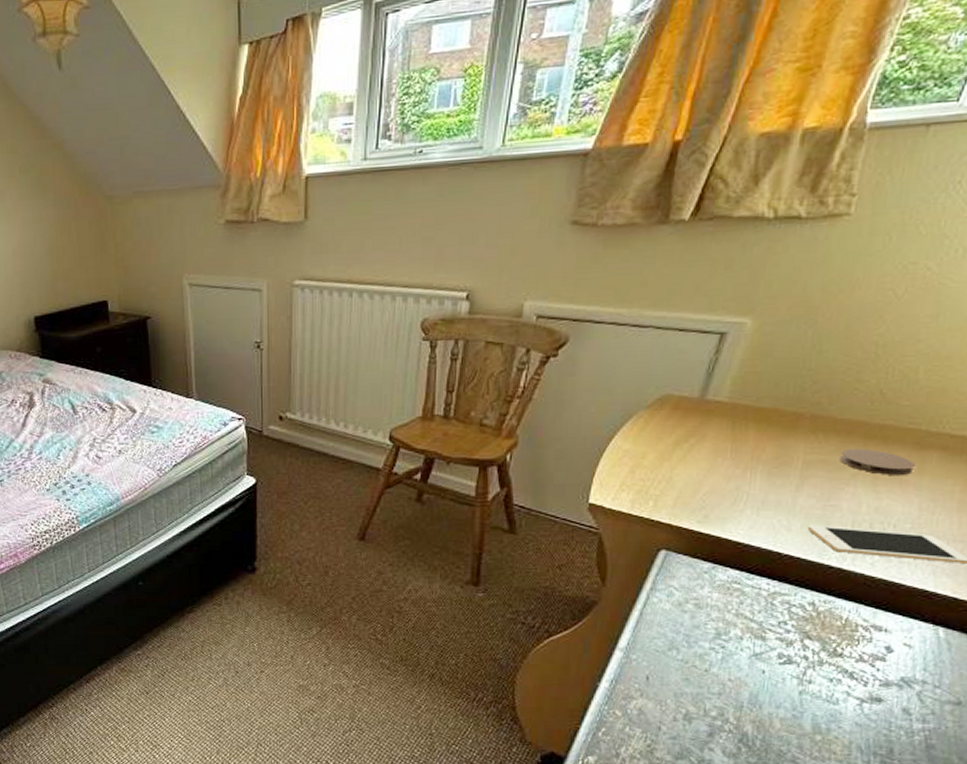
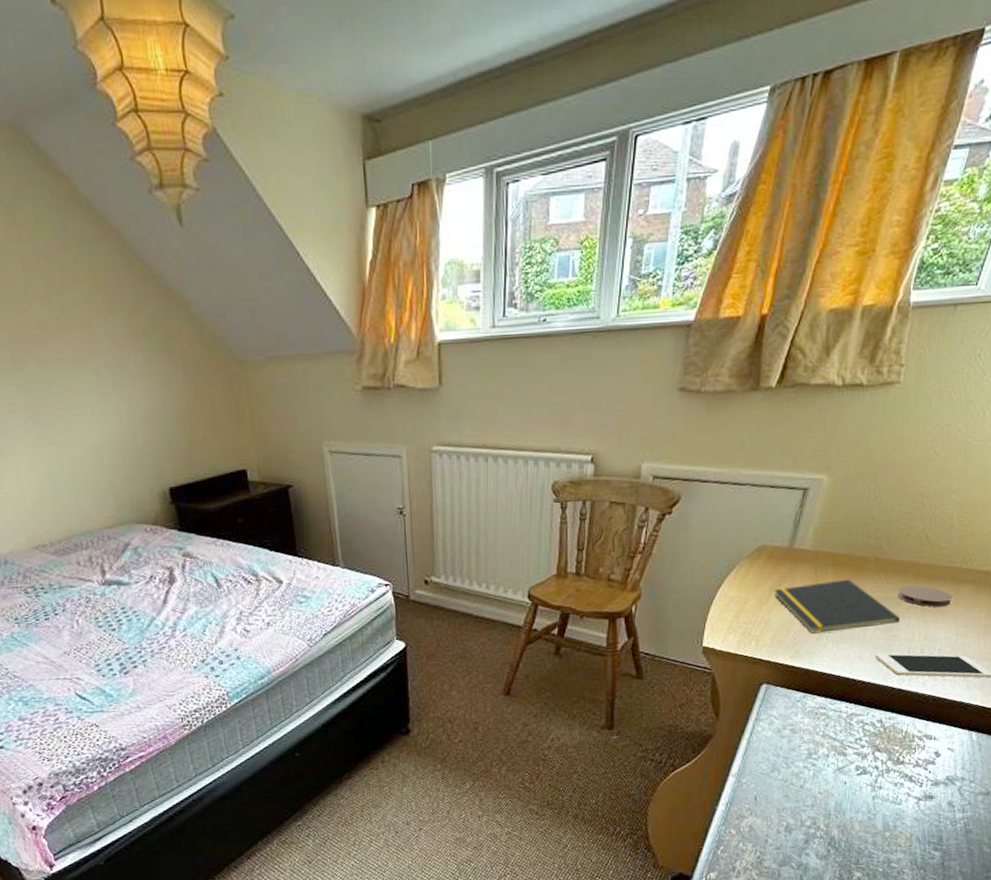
notepad: none [678,437,842,497] -> present [773,579,900,634]

